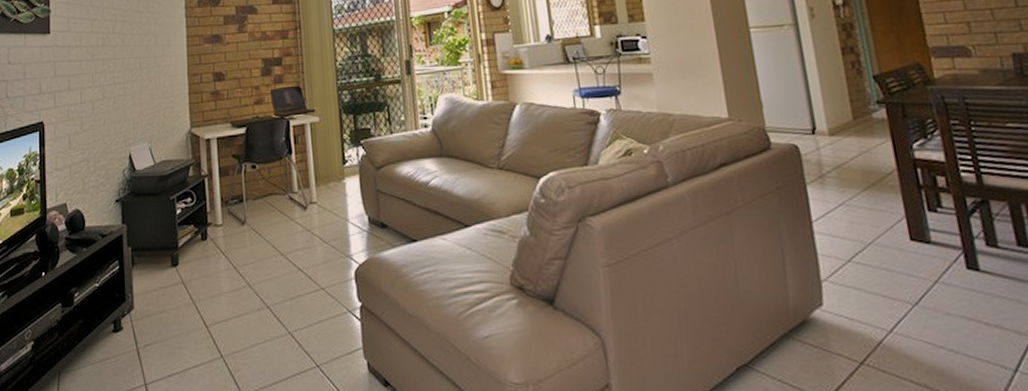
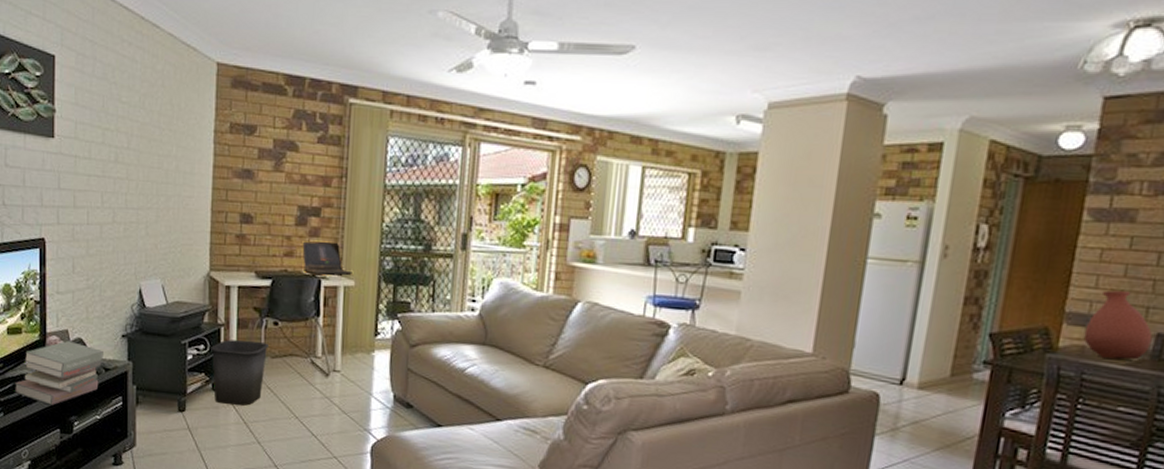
books: none [17,214,100,280] -> present [14,341,103,405]
waste bin: none [196,187,249,252] -> present [209,339,269,406]
vase: none [950,22,1012,82] -> present [1083,290,1153,361]

